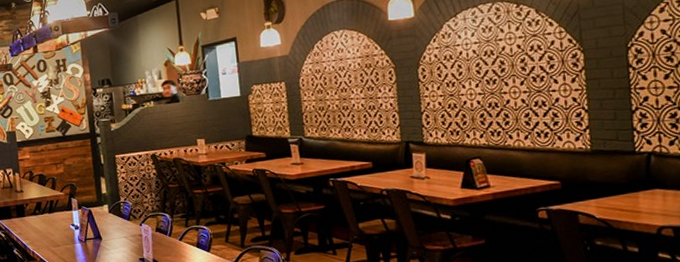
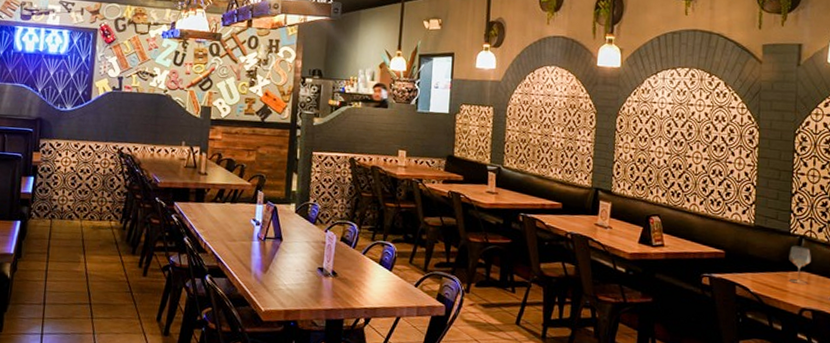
wine glass: none [636,163,666,203] -> present [789,245,812,285]

